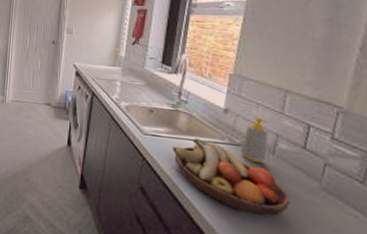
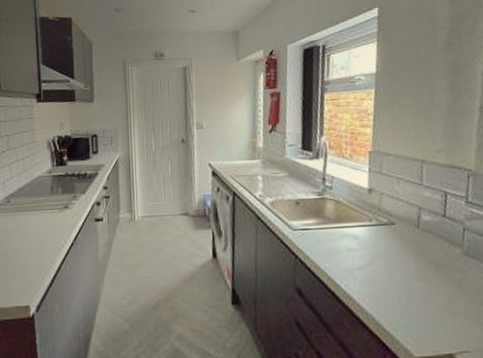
fruit bowl: present [173,138,290,216] -> none [324,224,439,293]
soap bottle: present [241,116,270,164] -> none [388,191,413,240]

